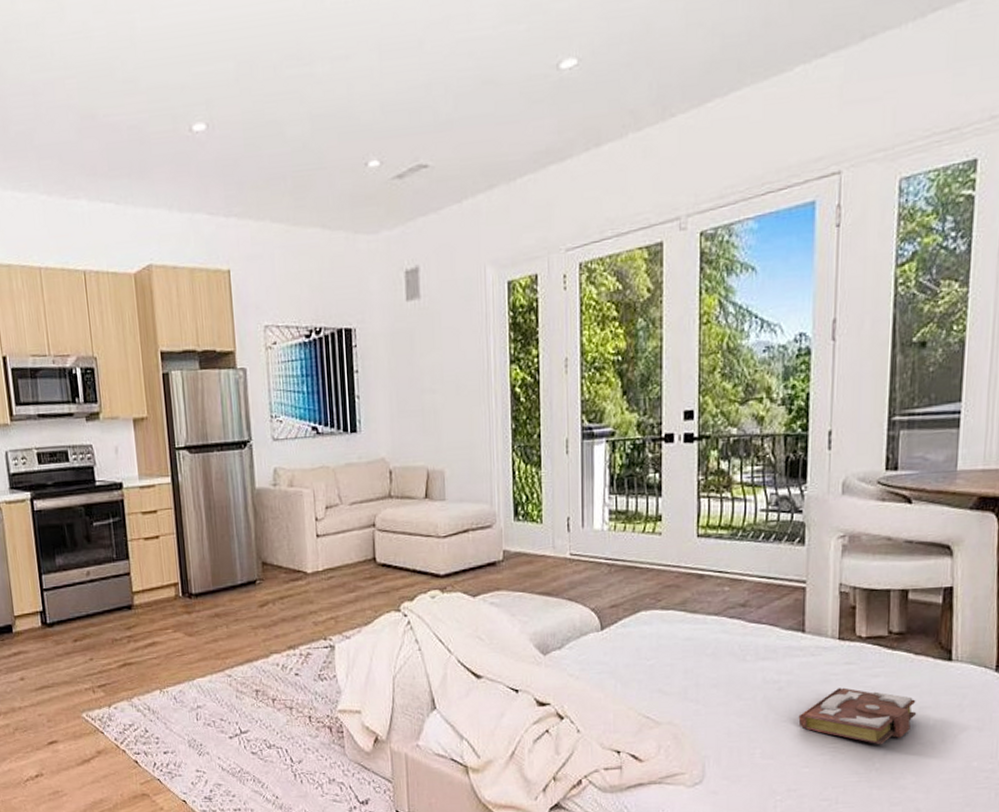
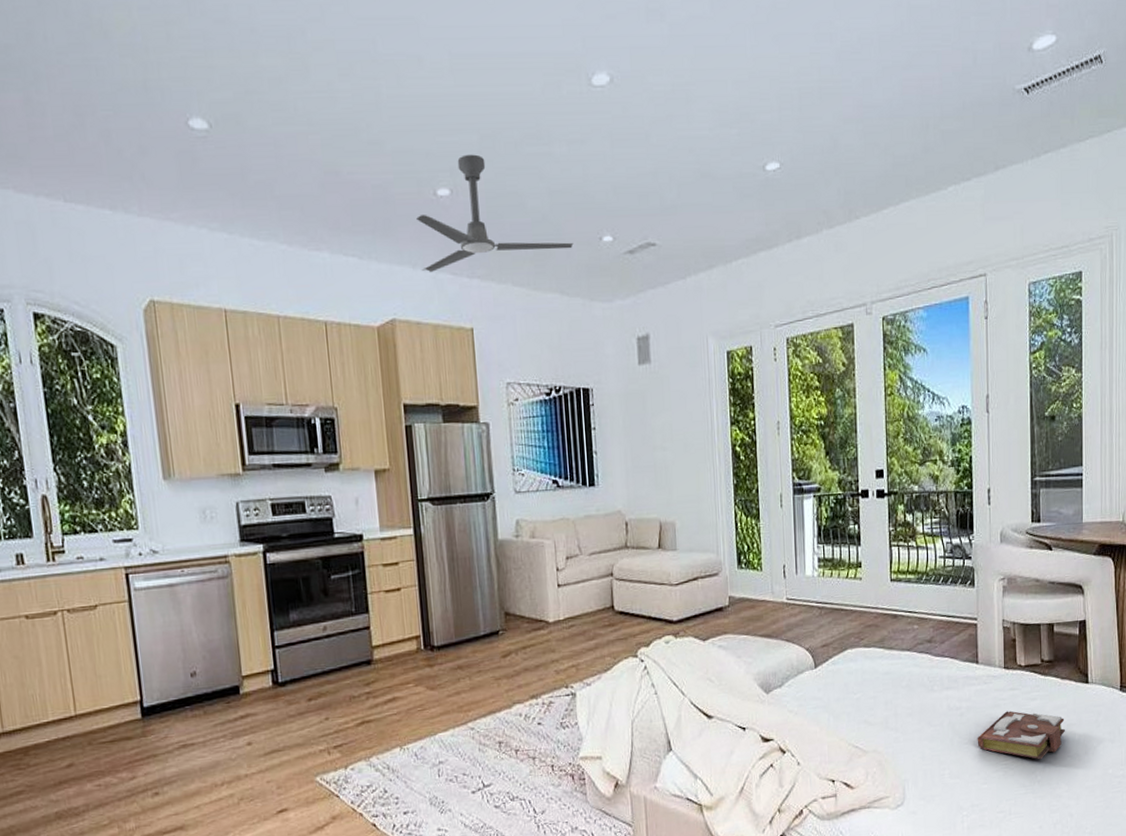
ceiling fan: none [172,83,337,213] -> present [417,154,574,272]

